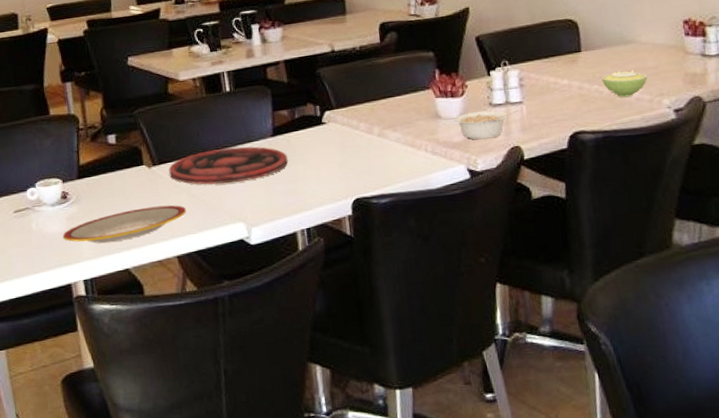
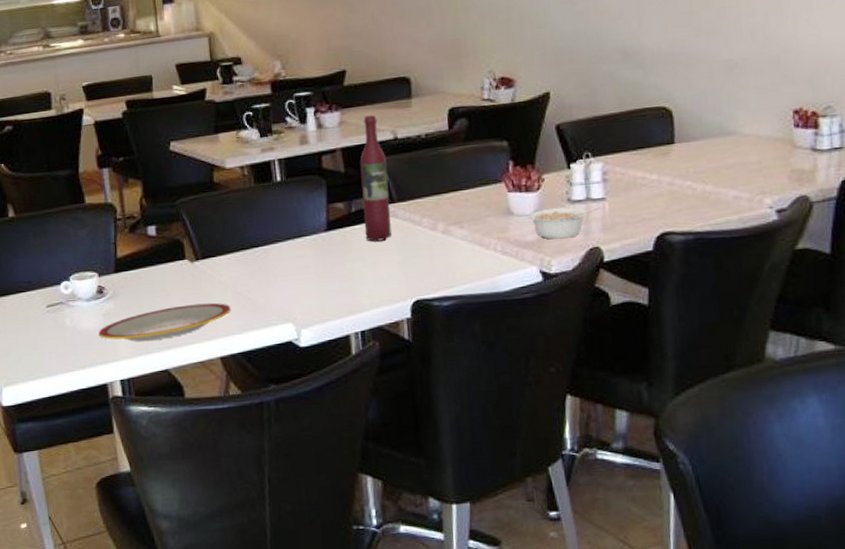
plate: present [169,146,288,185] -> none [213,241,342,282]
wine bottle: none [301,30,332,145] -> present [360,115,392,242]
sugar bowl: present [601,69,648,98] -> none [696,164,749,196]

